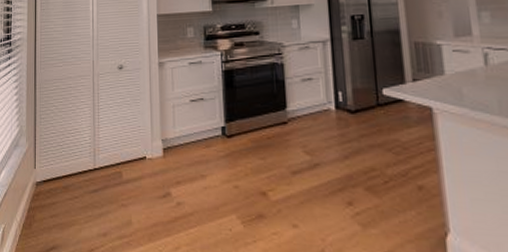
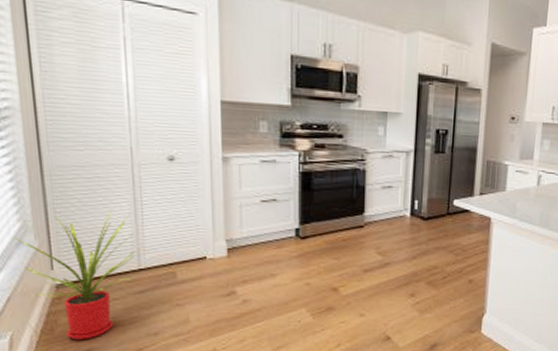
house plant: none [13,116,92,236] -> present [12,212,135,339]

